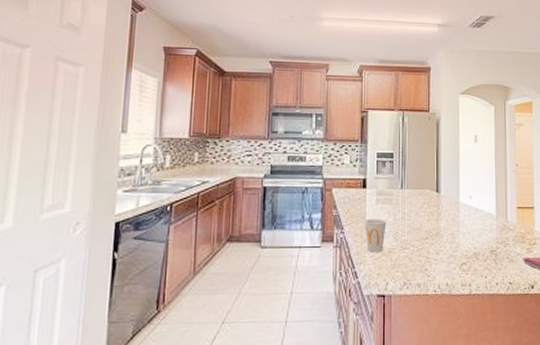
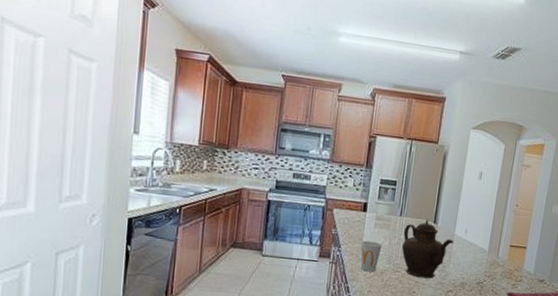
teapot: none [407,190,460,253] -> present [401,220,454,279]

